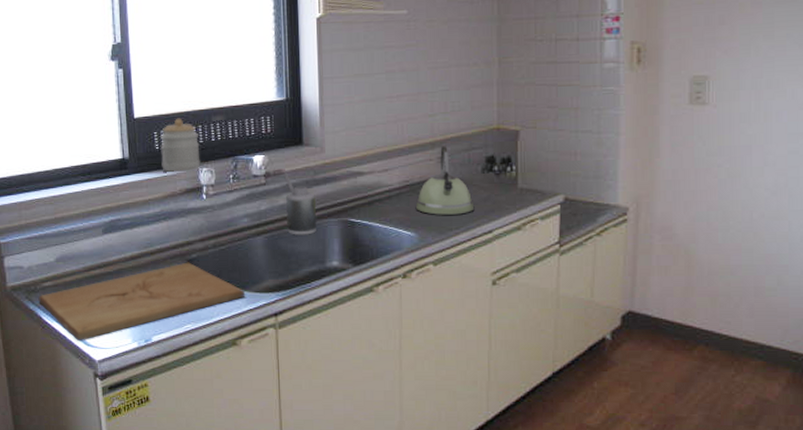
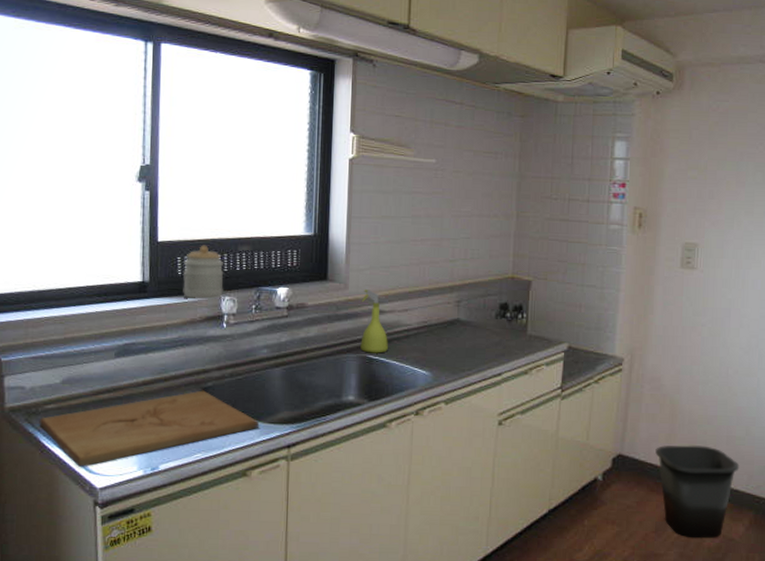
soap dispenser: present [283,171,316,235] -> none [306,305,336,369]
spray bottle: none [339,151,371,217] -> present [360,289,389,354]
kettle: present [415,143,475,216] -> none [431,288,487,358]
waste bin: none [671,298,772,399] -> present [655,445,740,538]

